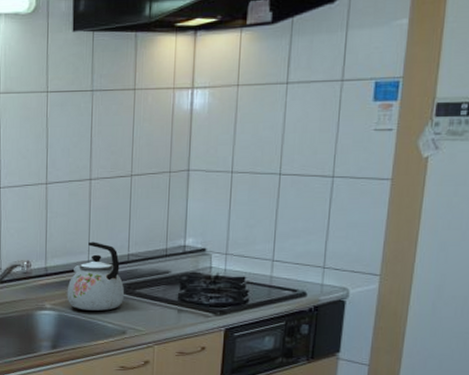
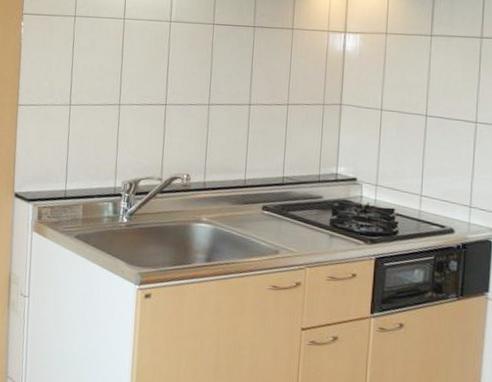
kettle: present [67,242,125,311] -> none [223,161,279,229]

